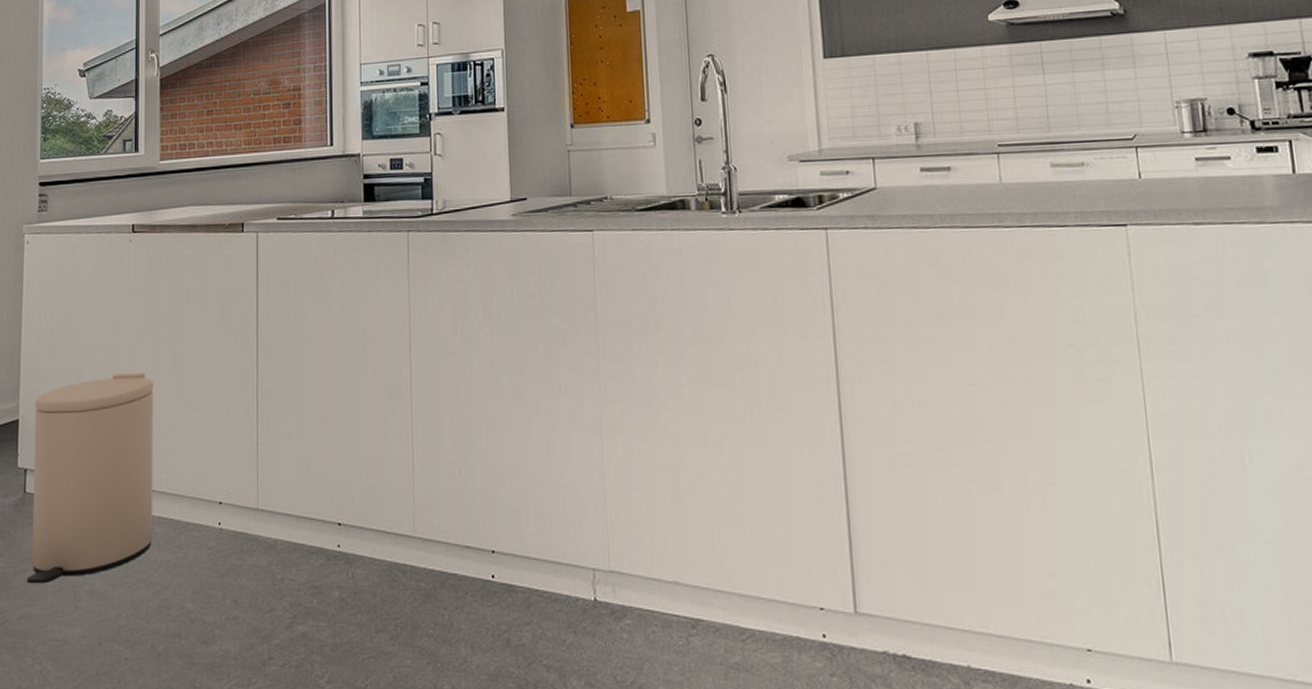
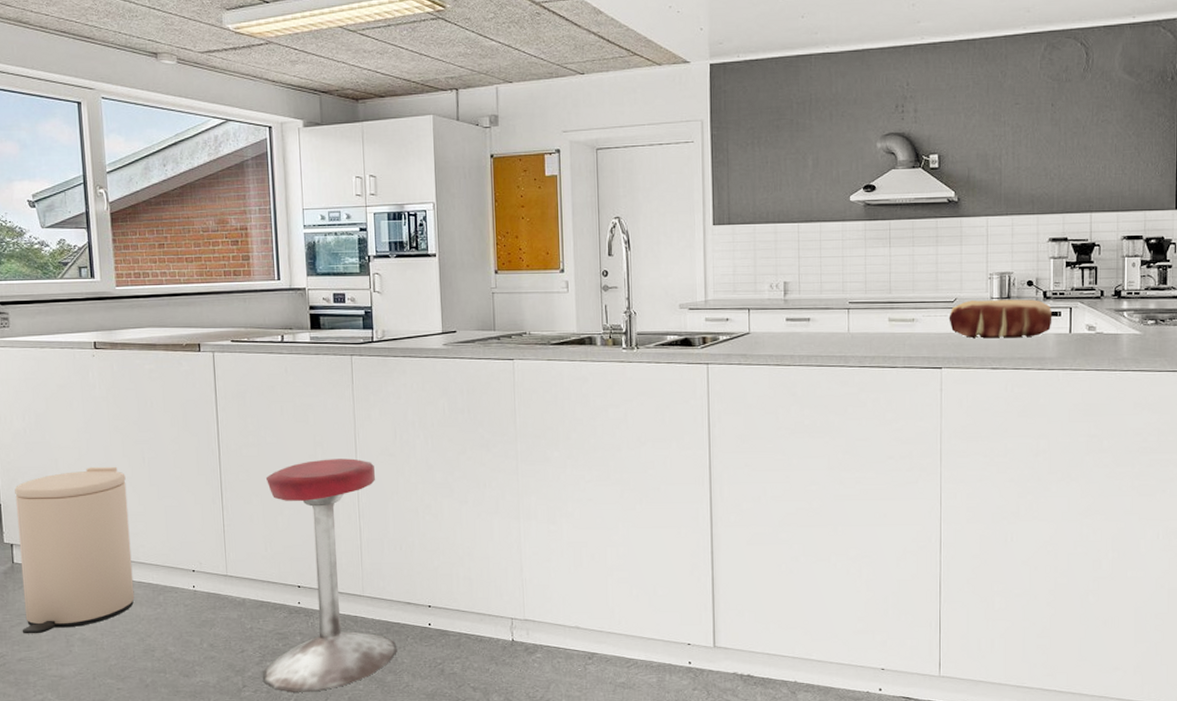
stool: none [293,358,453,668] -> present [263,458,397,692]
bread loaf: none [1128,132,1268,185] -> present [949,299,1053,339]

